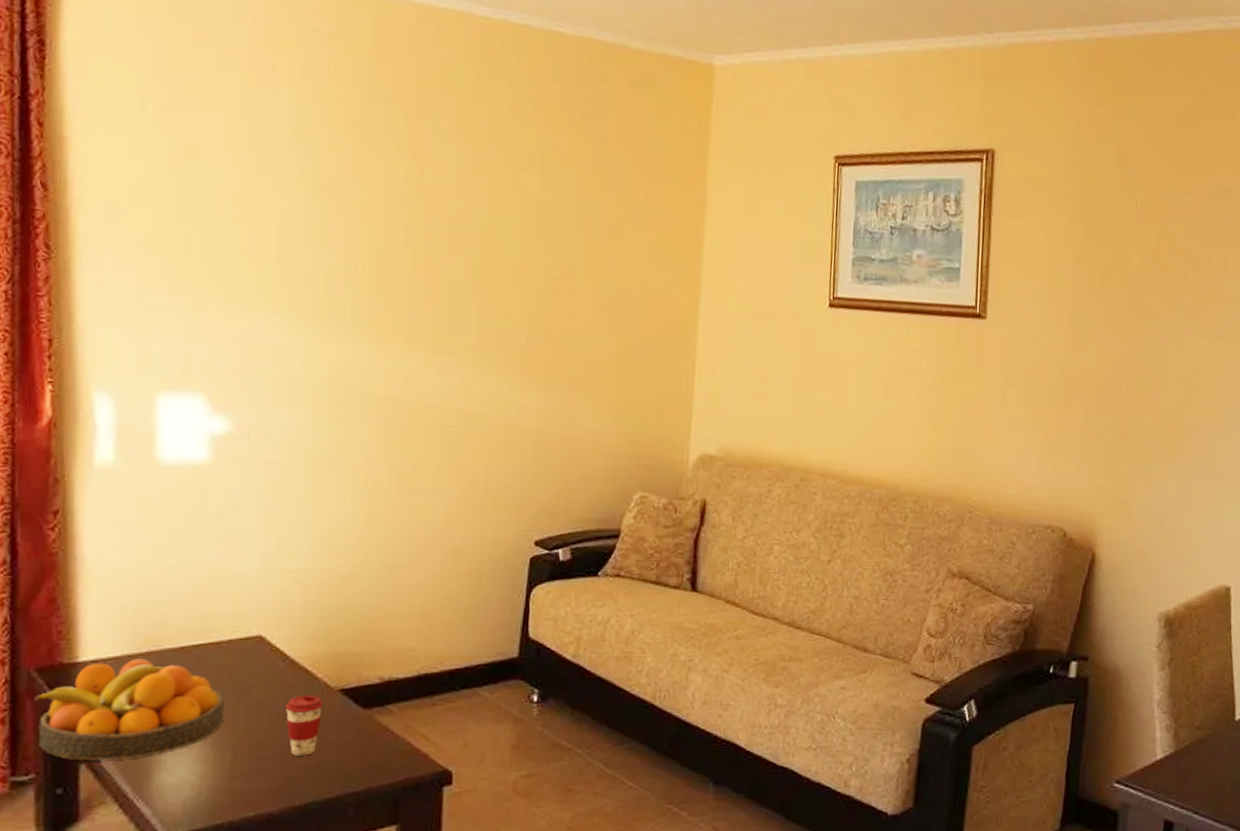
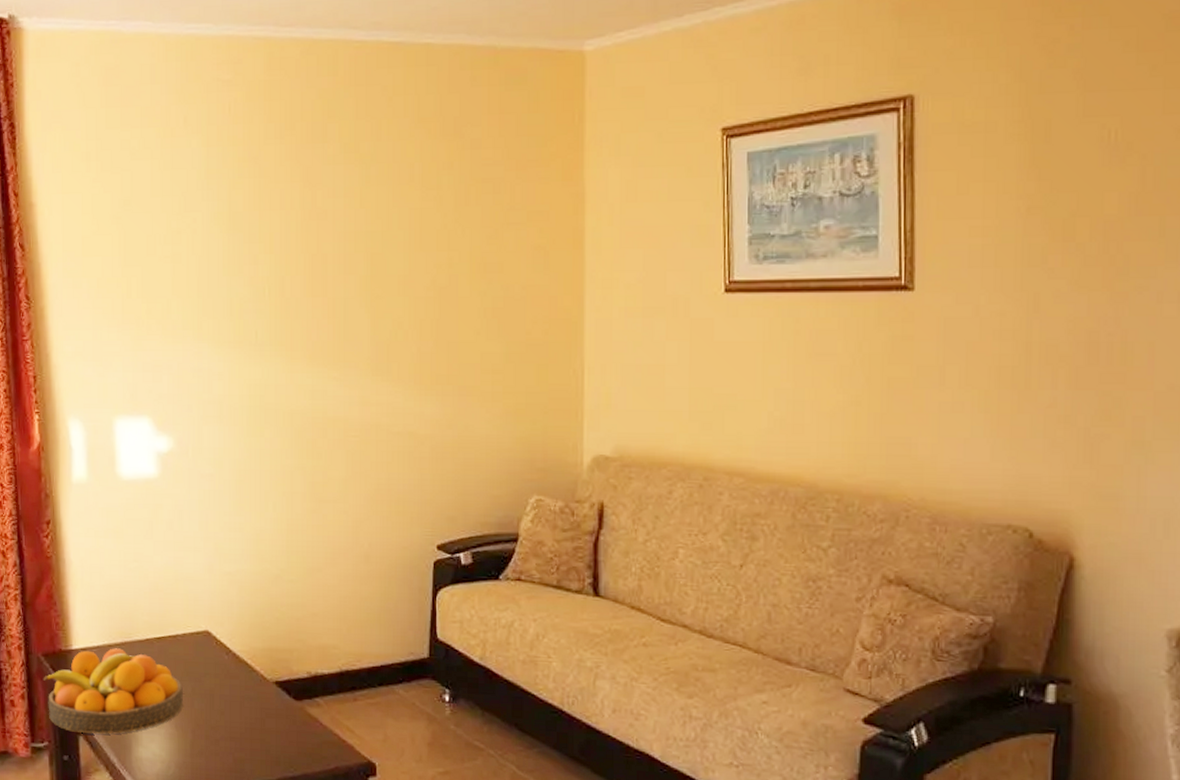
coffee cup: present [285,695,323,756] -> none [231,685,261,741]

